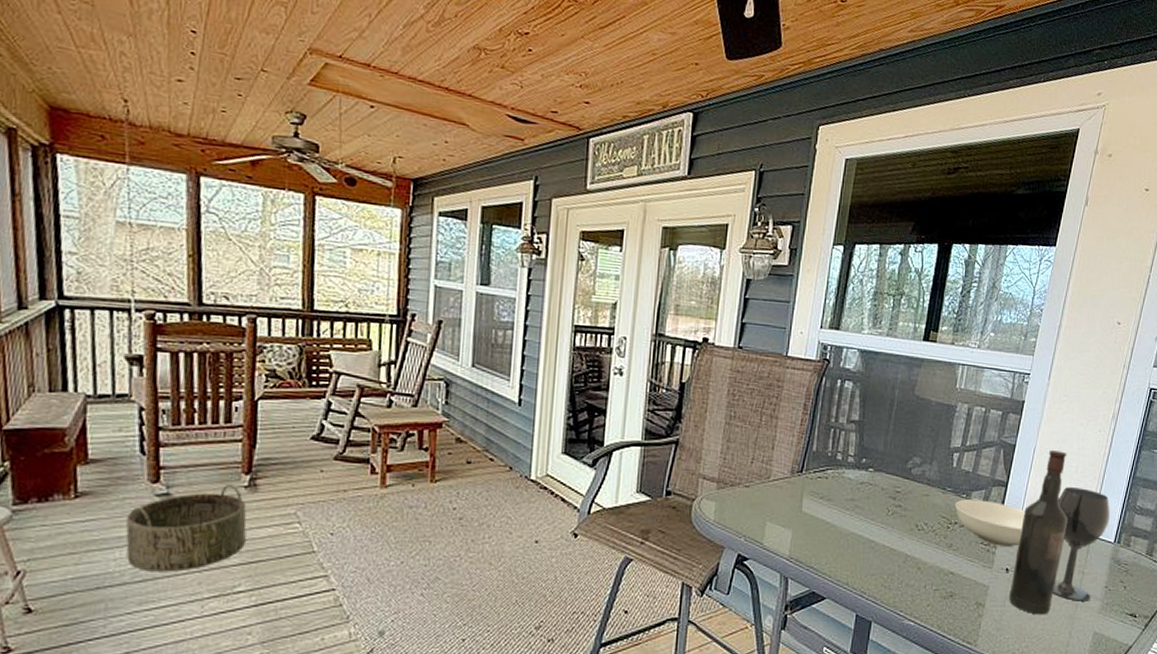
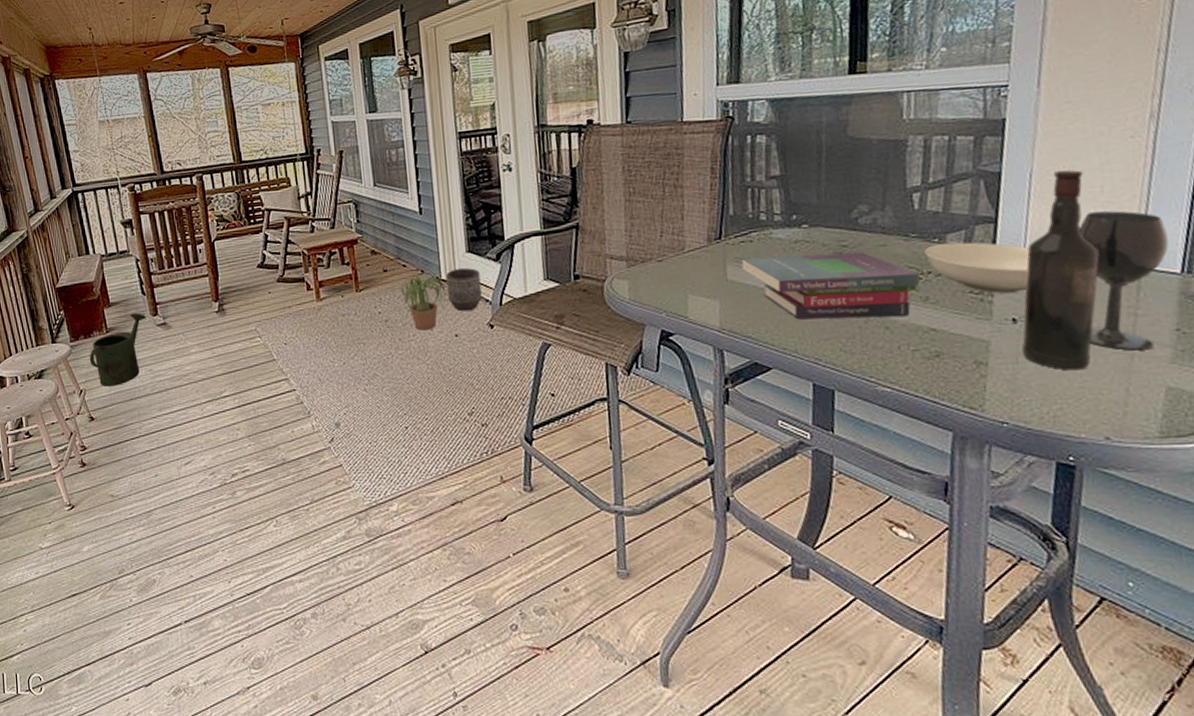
watering can: none [39,476,141,569] -> present [89,313,146,386]
basket: present [126,483,247,572] -> none [141,310,224,385]
potted plant: none [483,470,538,533] -> present [400,274,451,331]
planter: none [534,469,572,517] -> present [446,267,482,312]
books: none [815,493,948,560] -> present [741,251,920,320]

